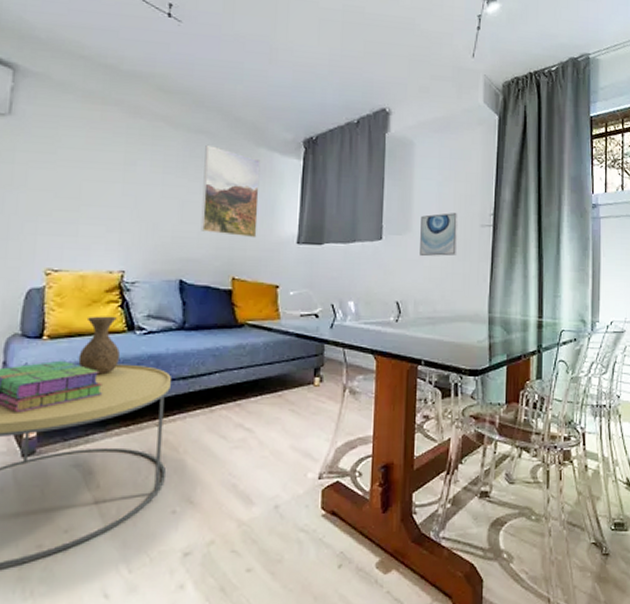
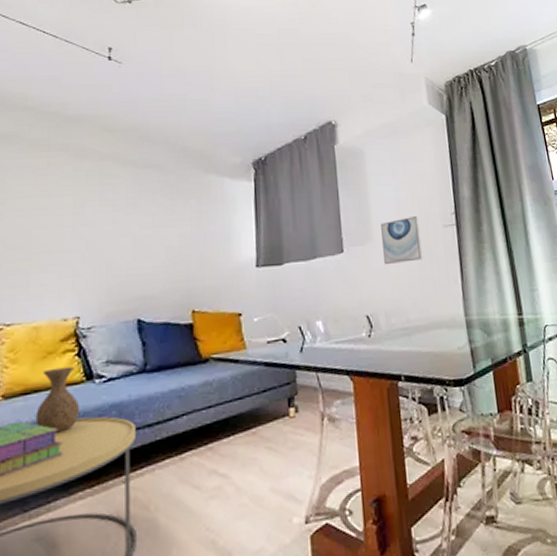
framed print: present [201,144,261,238] -> none [154,177,214,267]

